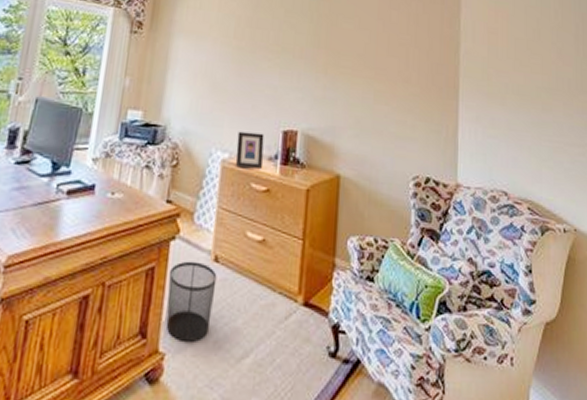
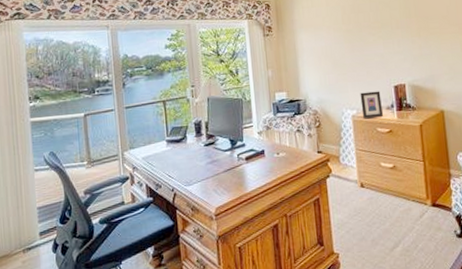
waste bin: present [166,261,217,342] -> none [330,189,367,244]

